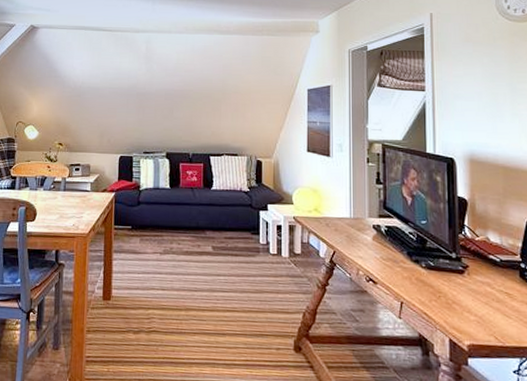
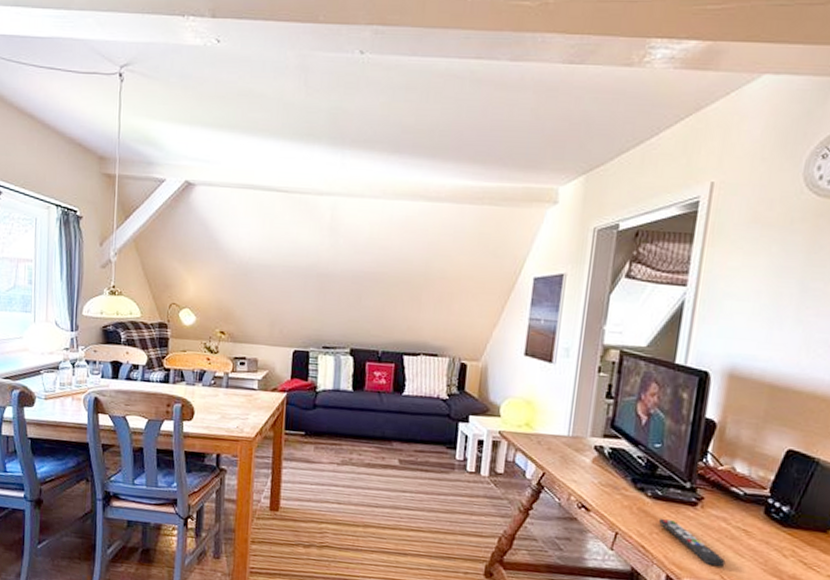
remote control: none [436,287,497,328] -> present [659,519,726,566]

